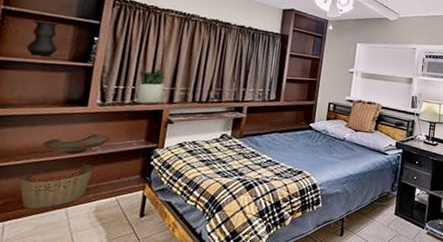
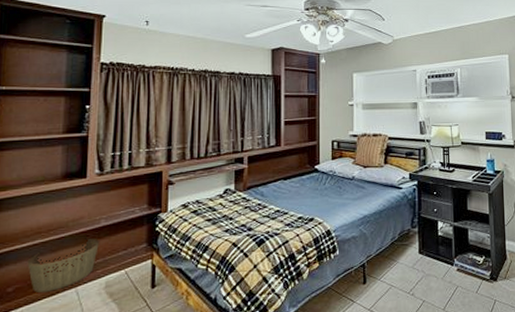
vase: present [26,20,58,57] -> none [21,96,51,133]
decorative bowl: present [43,134,109,154] -> none [46,205,111,229]
planter: present [134,69,165,104] -> none [132,129,163,168]

